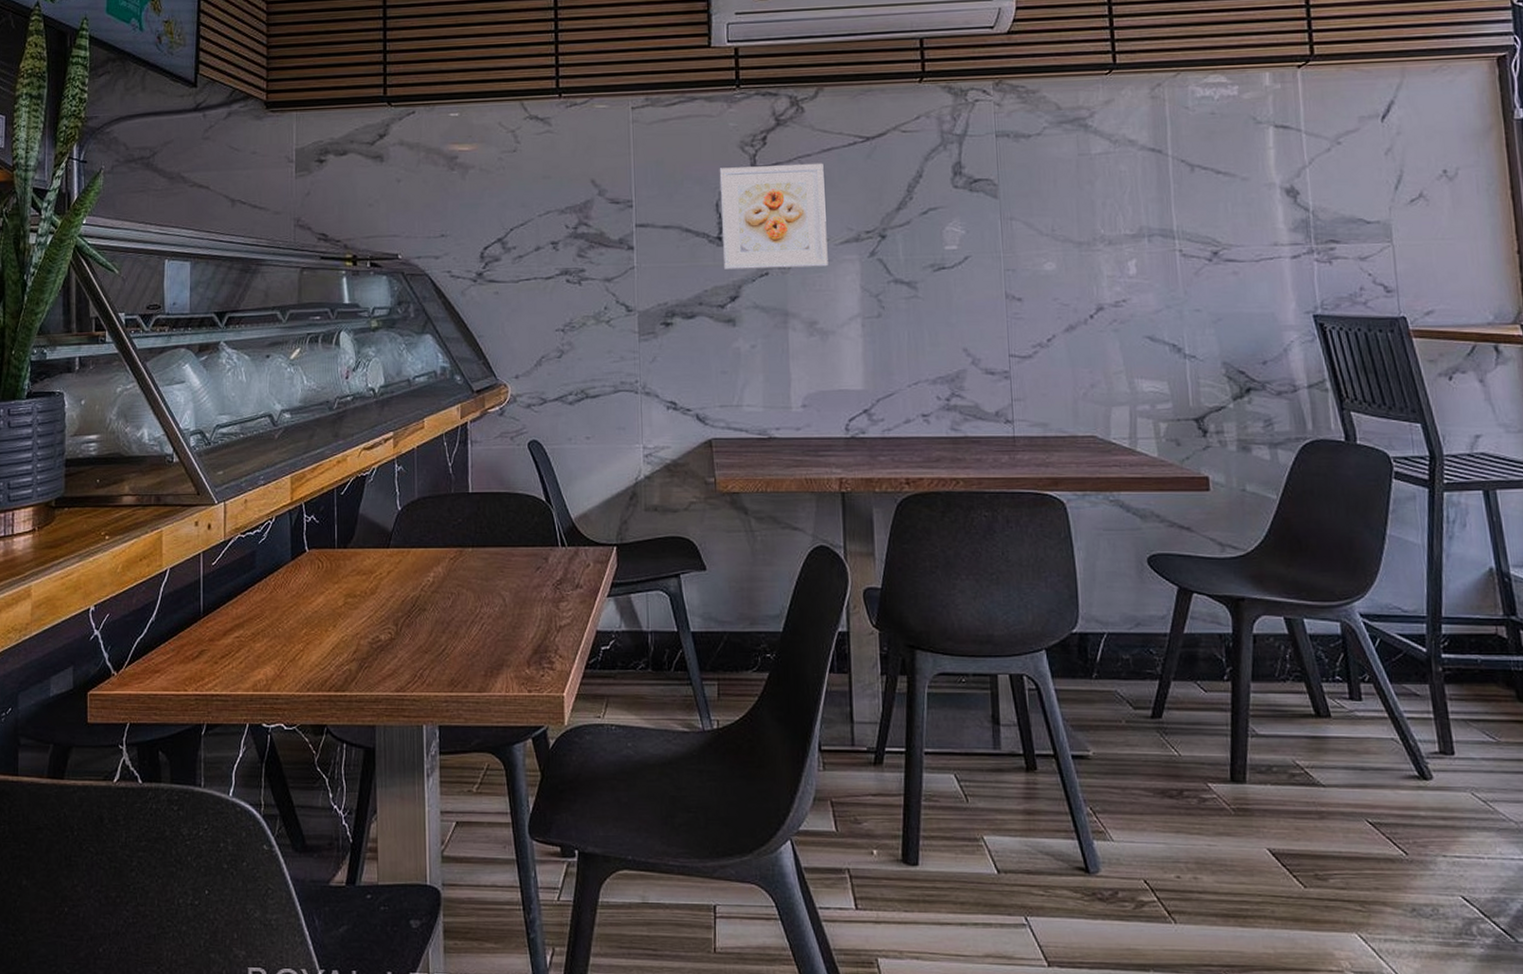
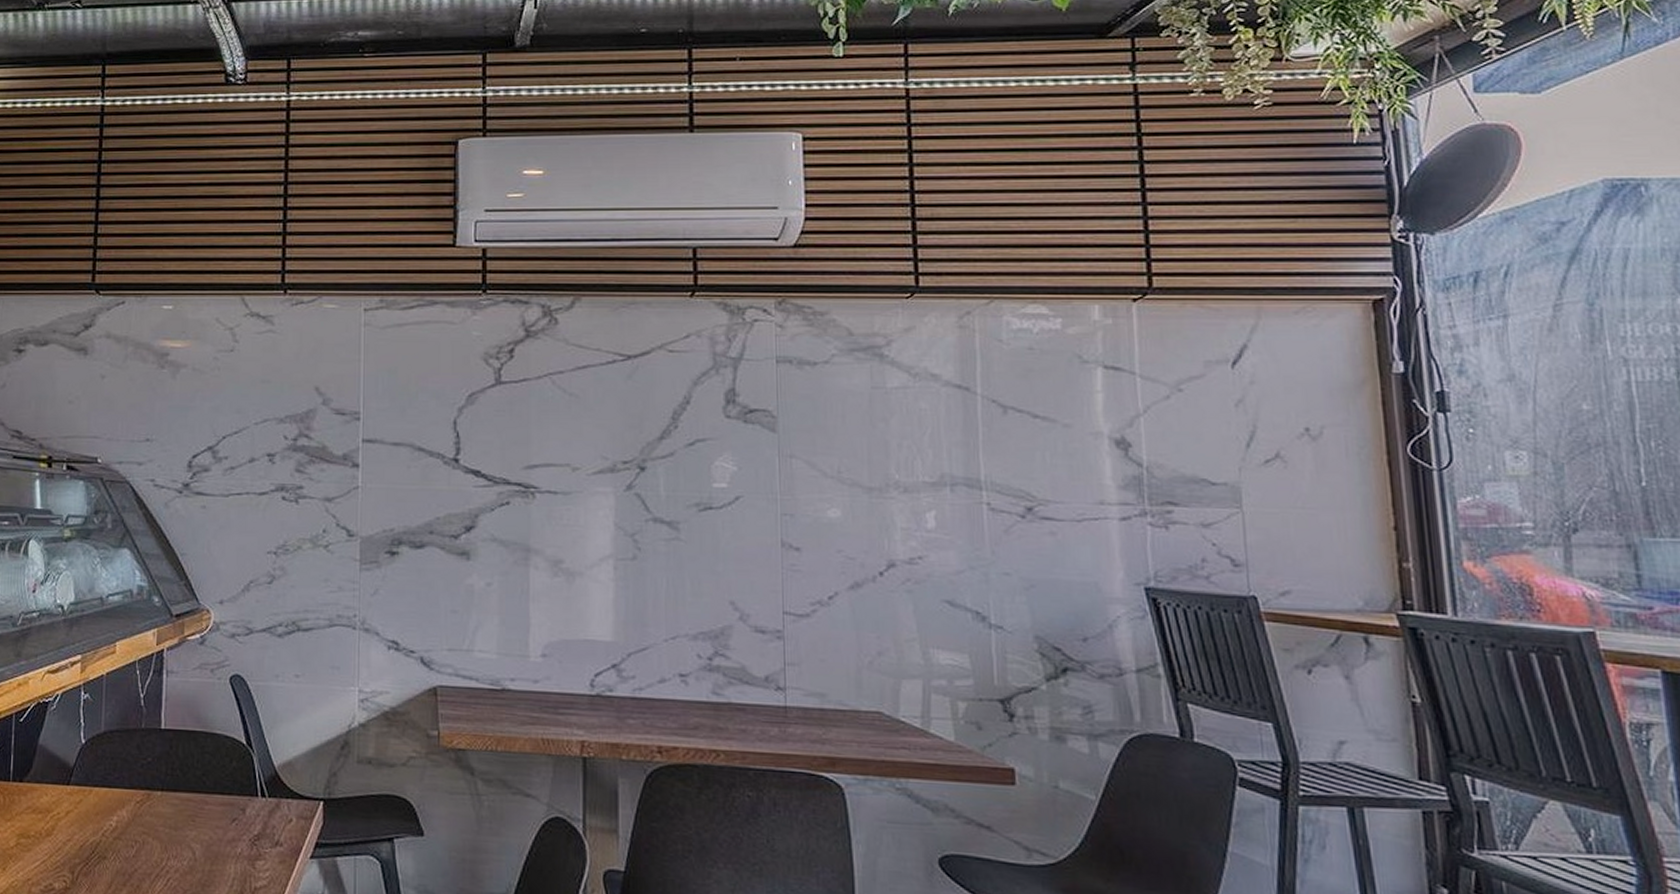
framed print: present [719,163,828,270] -> none [459,381,578,499]

